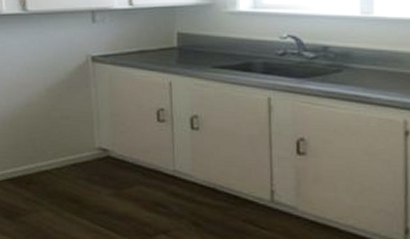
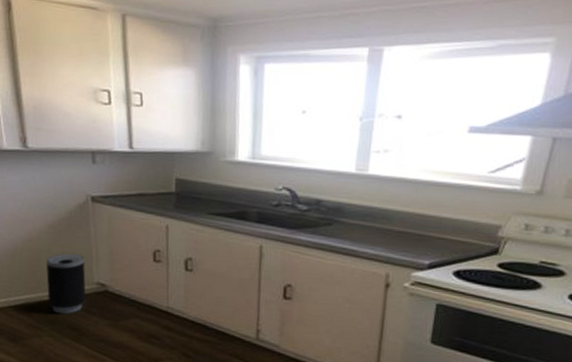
trash bin: none [45,118,87,185] -> present [46,253,86,315]

